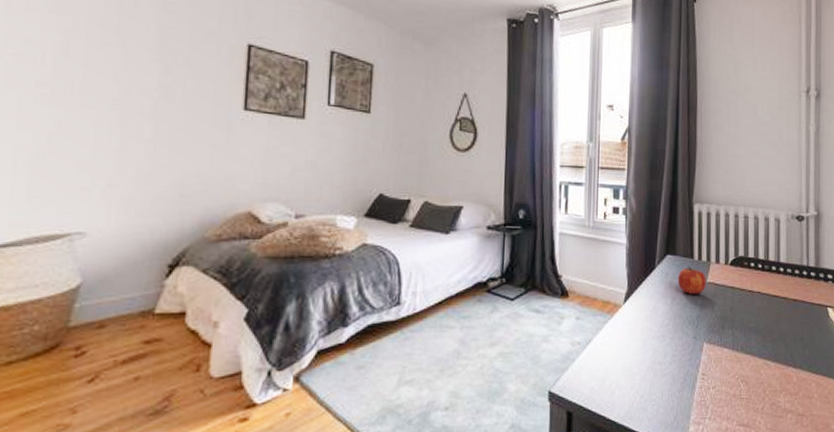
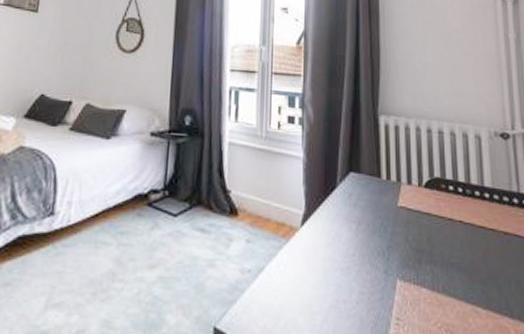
fruit: present [677,265,707,294] -> none [363,185,398,220]

